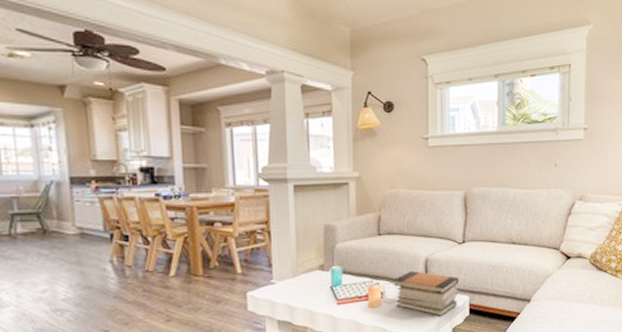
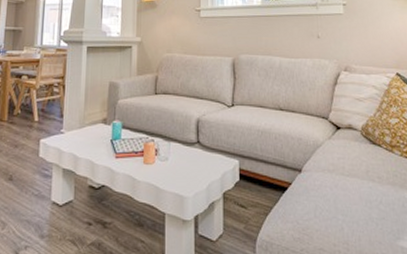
book stack: present [393,270,460,316] -> none [167,129,229,179]

